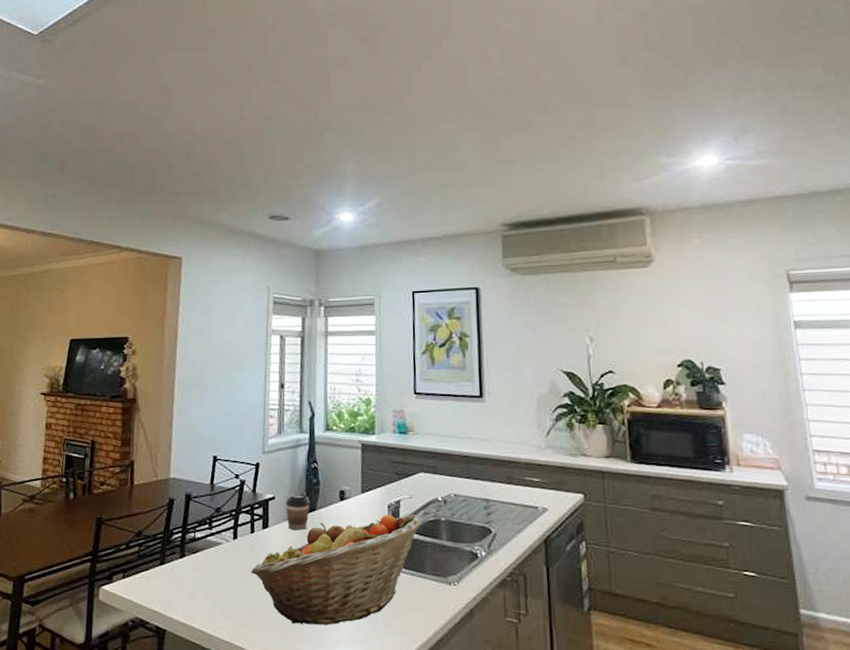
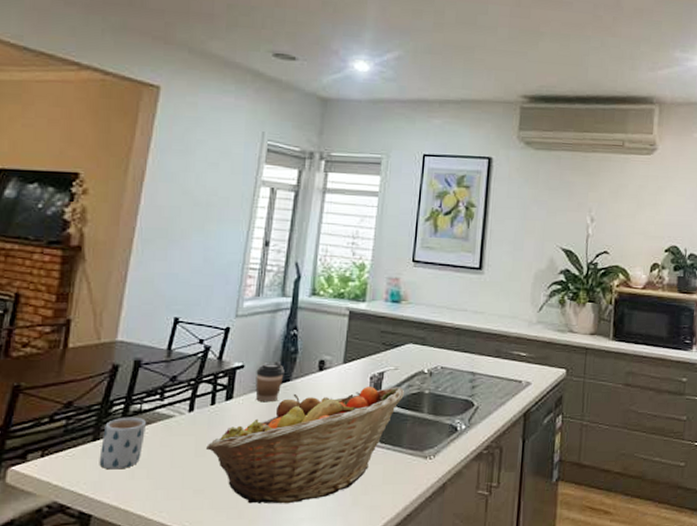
mug: none [166,544,201,590] -> present [99,417,147,470]

